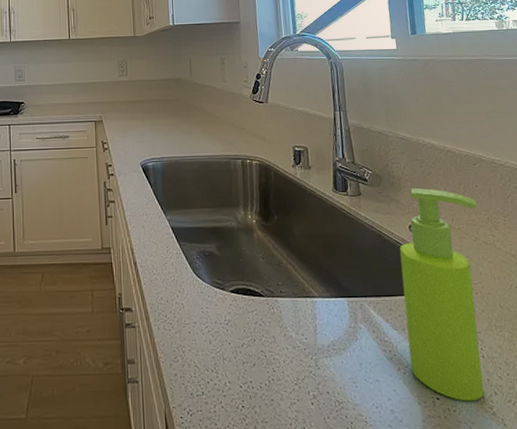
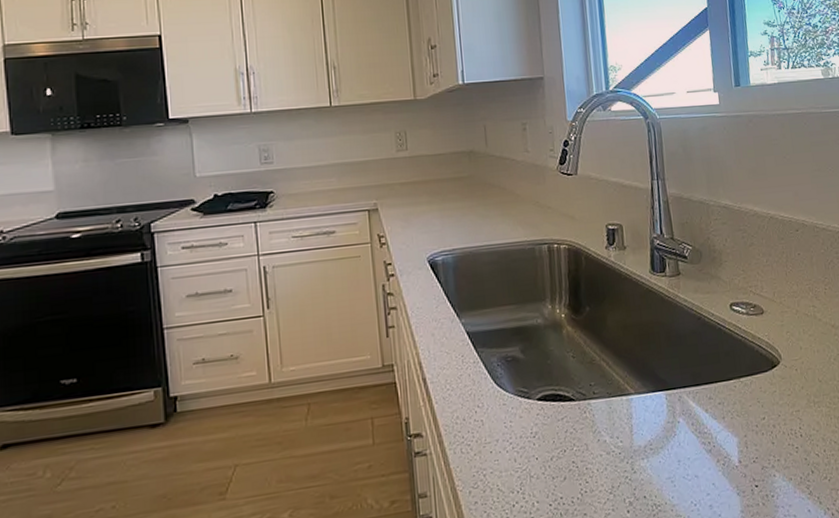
soap dispenser: present [399,187,484,402] -> none [720,261,802,485]

